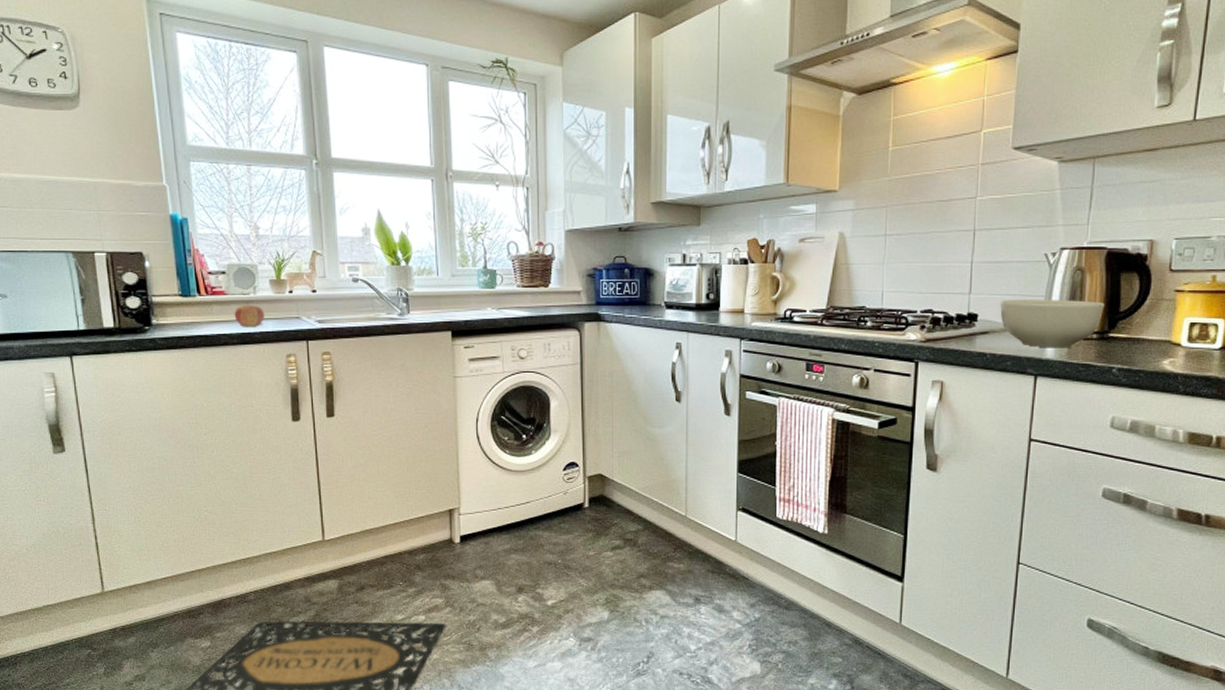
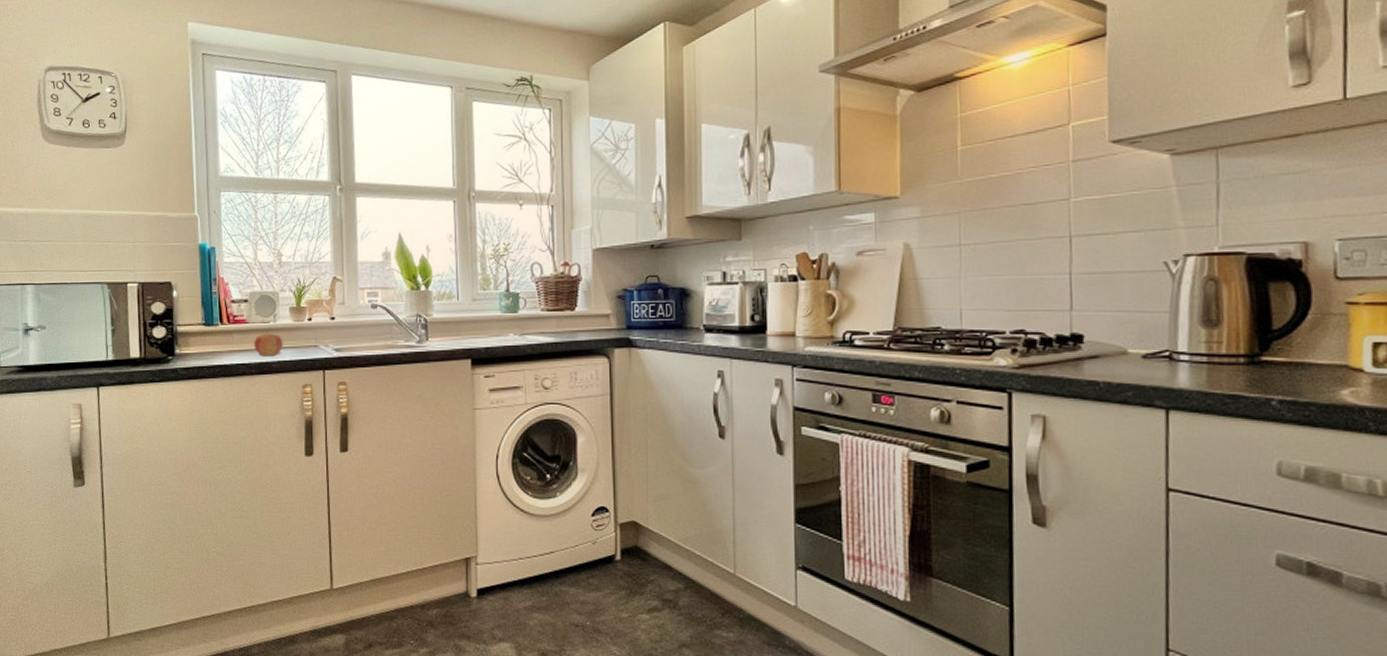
bowl: present [1000,300,1105,348] -> none [1111,316,1251,375]

